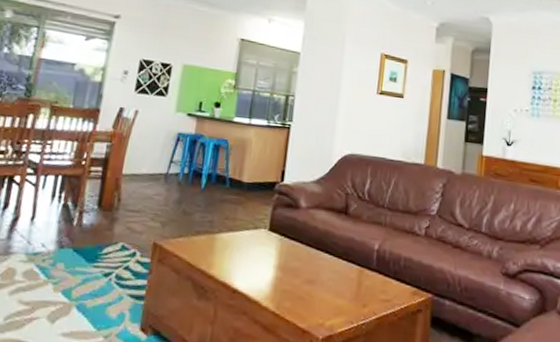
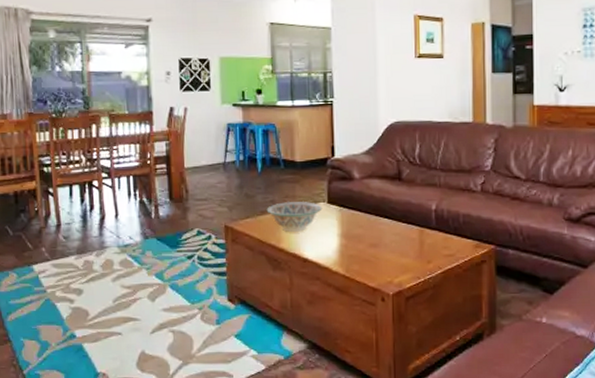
decorative bowl: none [202,224,263,259] -> present [266,202,323,232]

